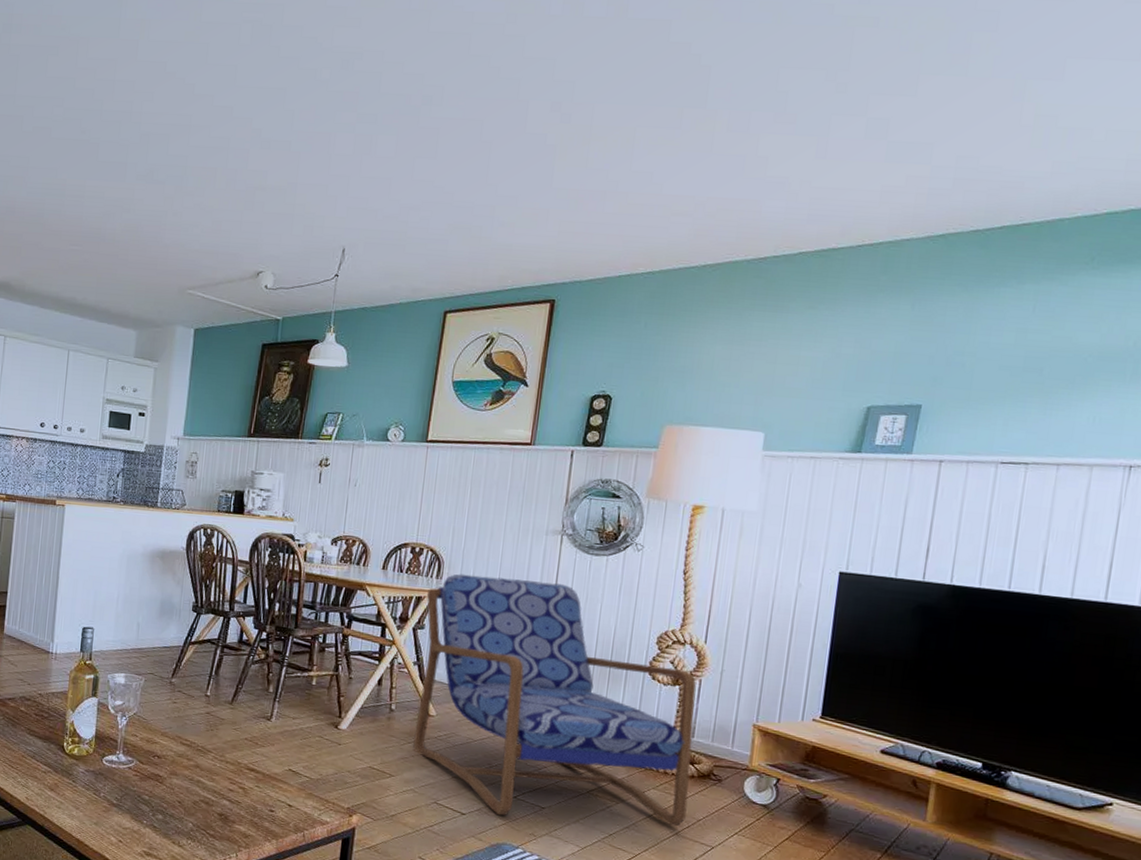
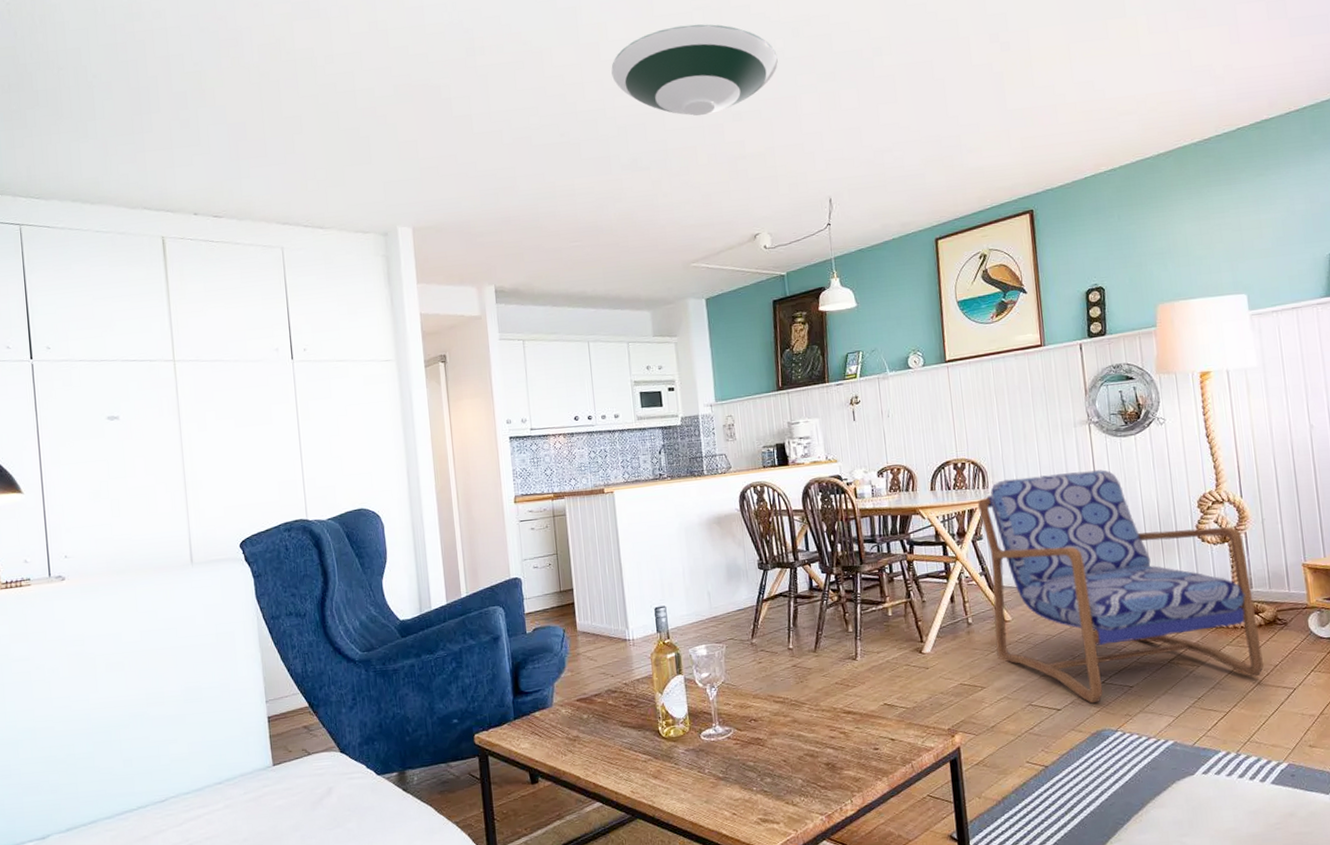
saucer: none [145,36,321,137] -> present [611,24,778,116]

